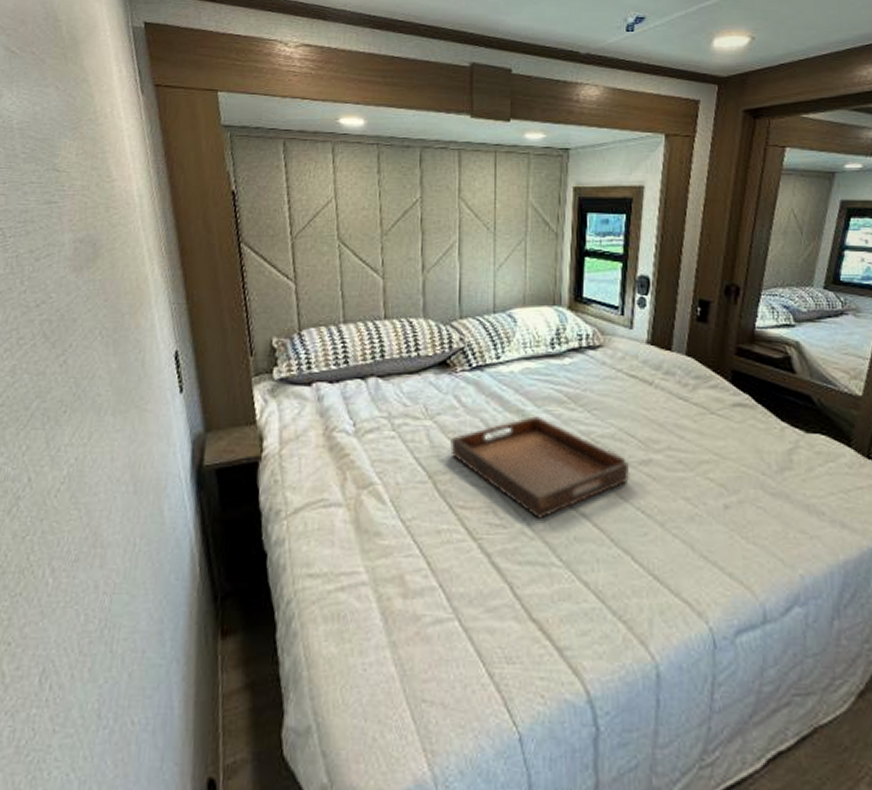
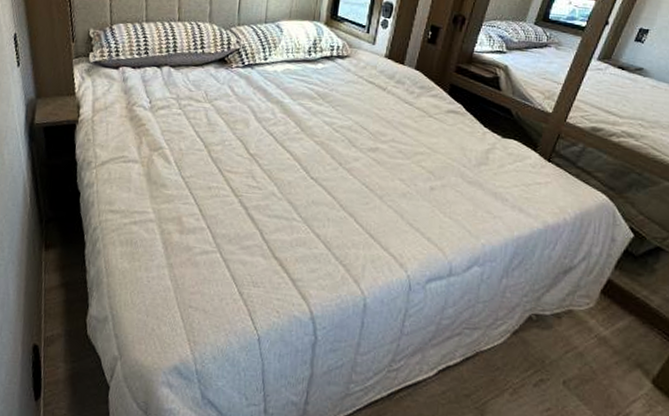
serving tray: present [450,416,630,519] -> none [223,107,361,185]

